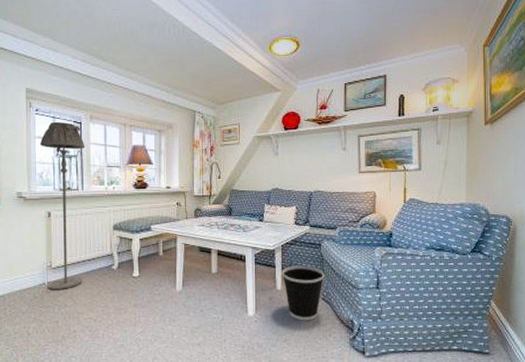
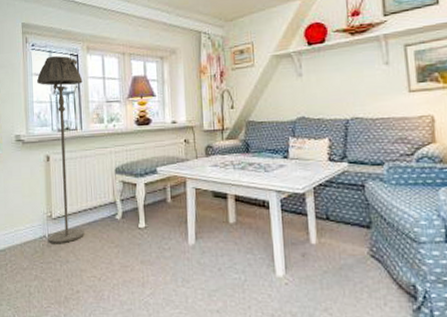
wastebasket: present [282,265,325,321] -> none [316,212,373,284]

